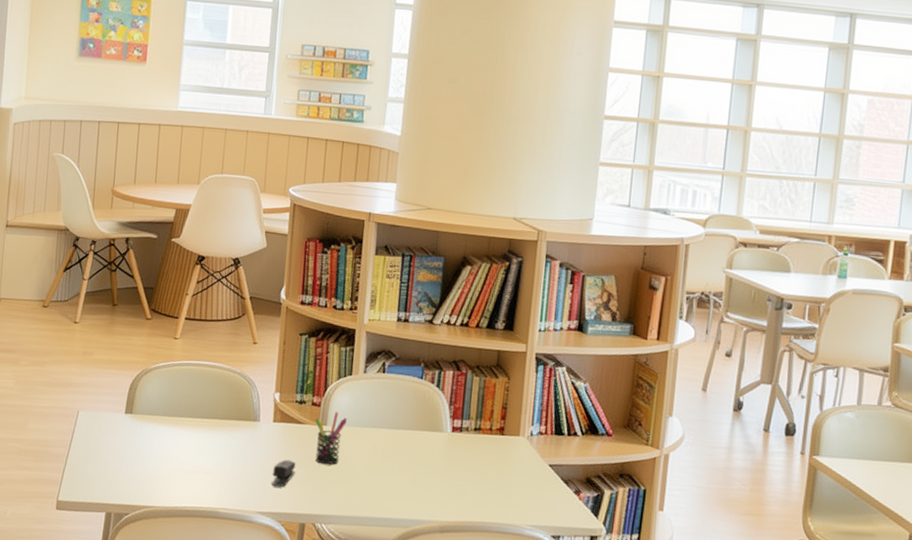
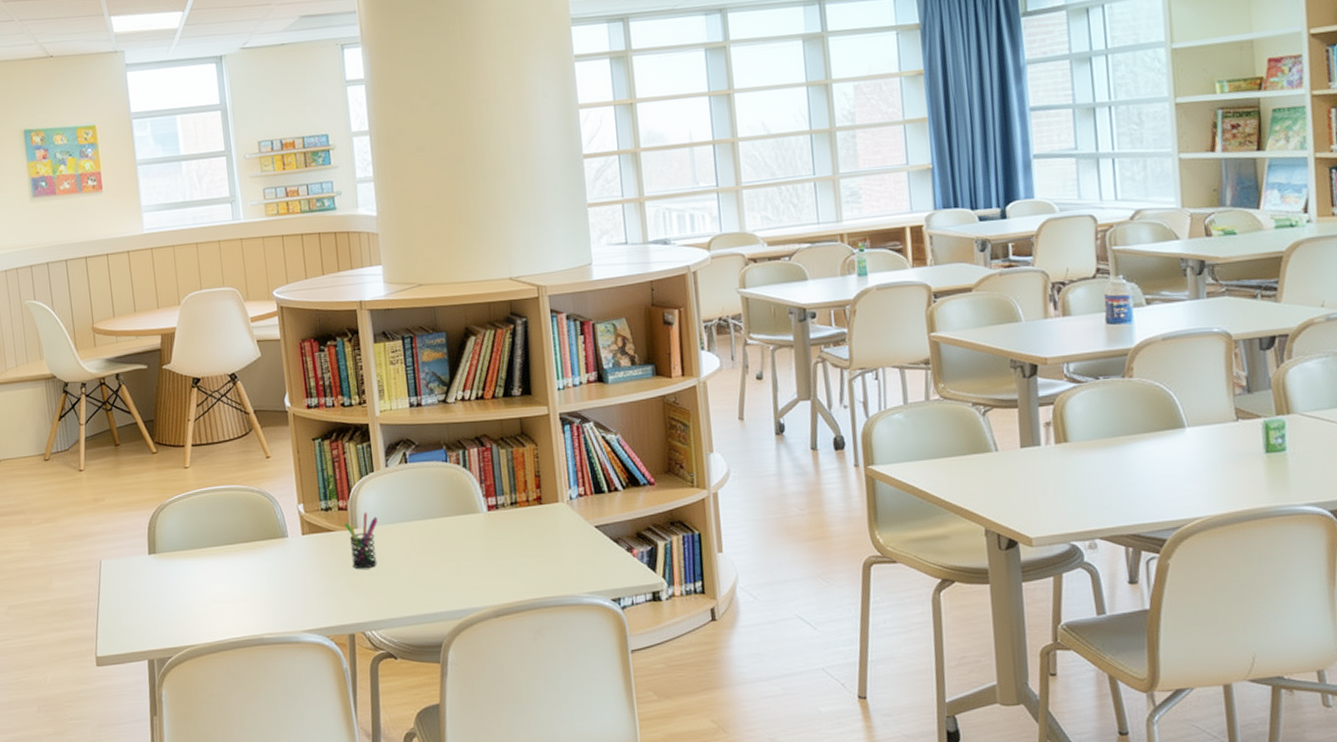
stapler: present [271,459,296,488] -> none [311,571,334,602]

